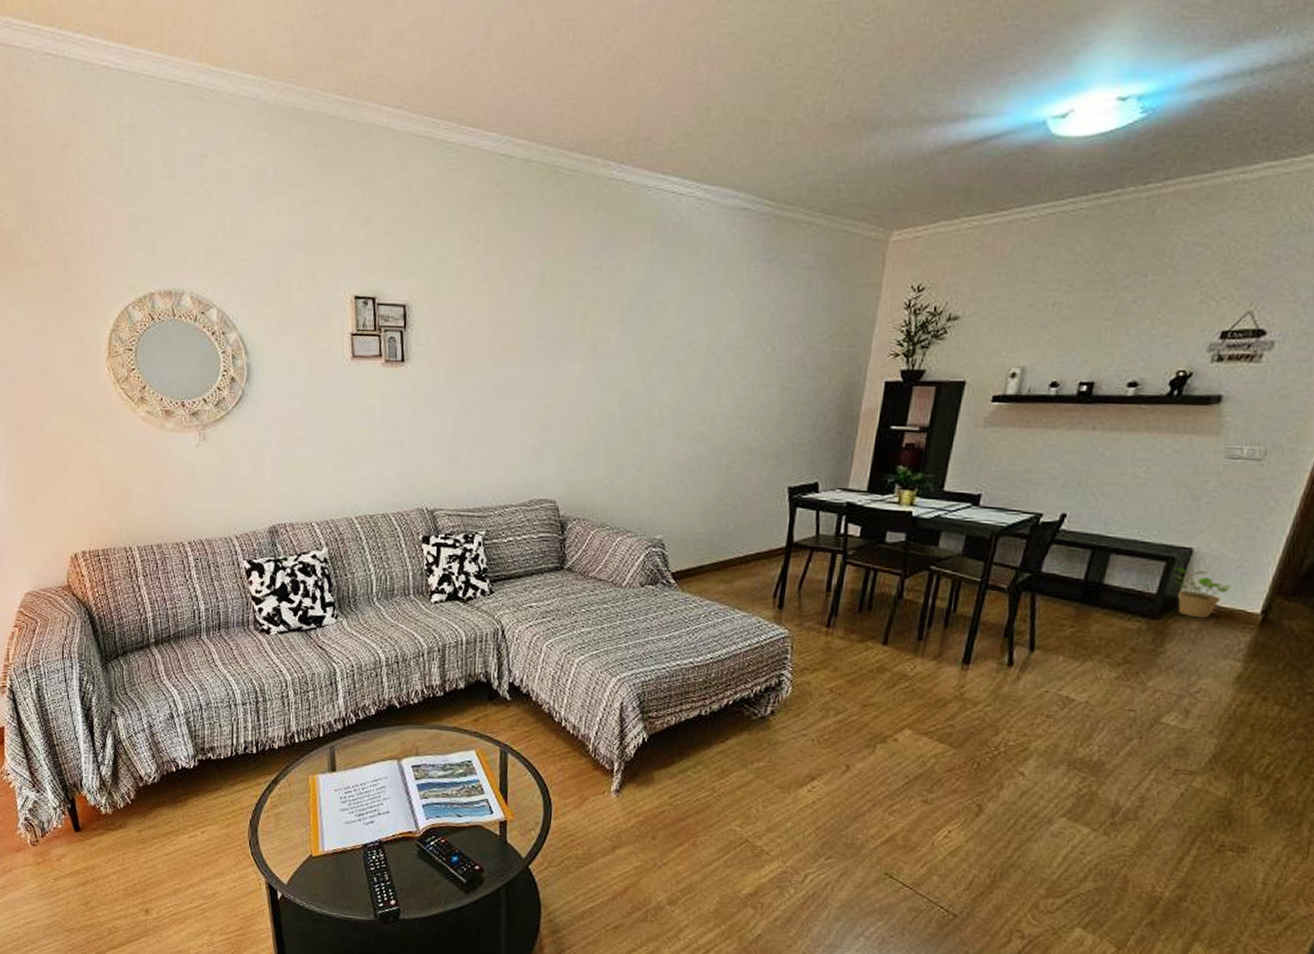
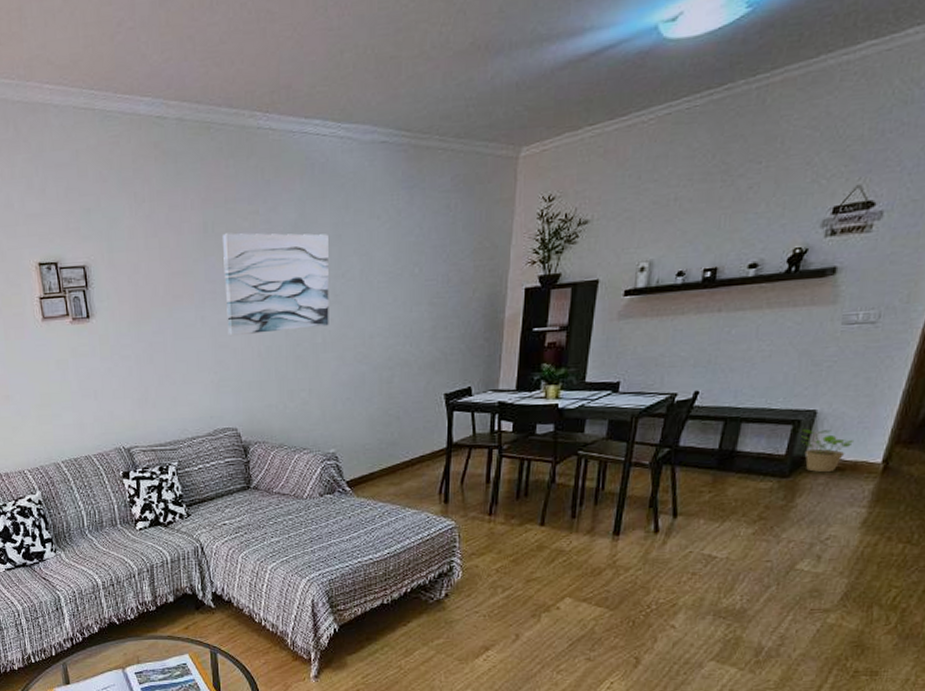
wall art: none [556,287,676,400] -> present [223,233,329,335]

